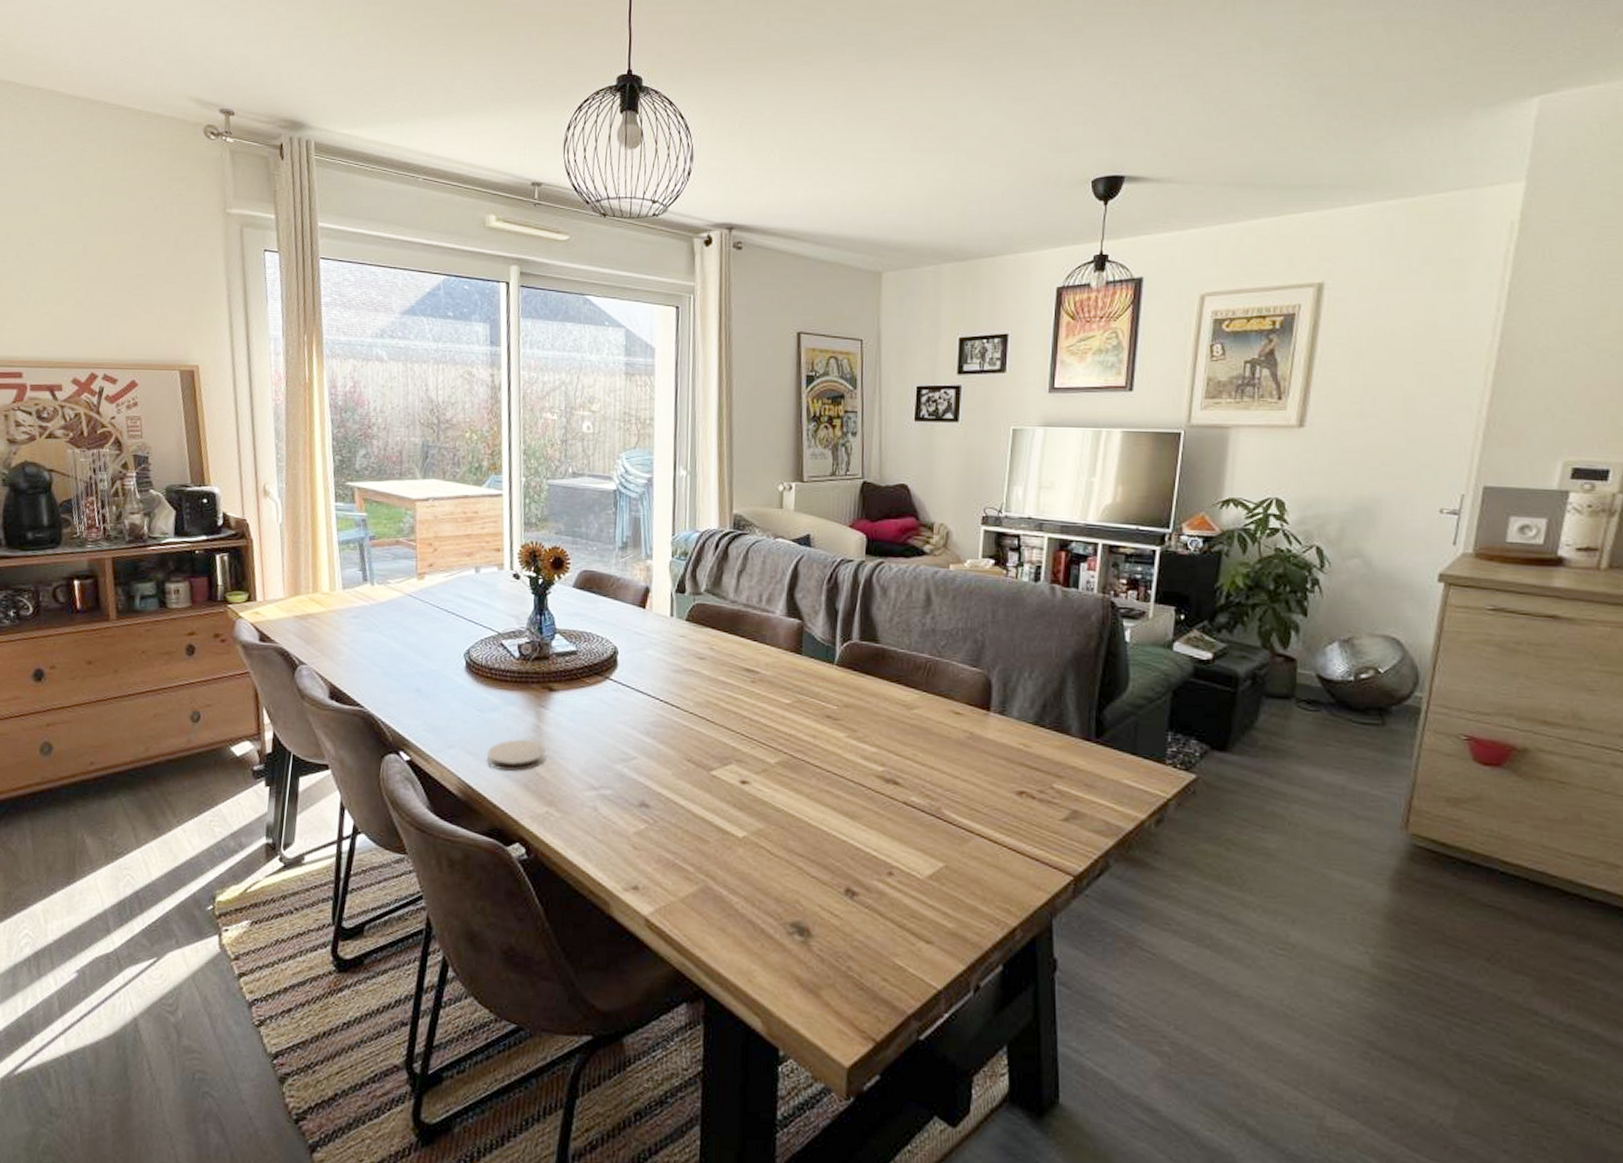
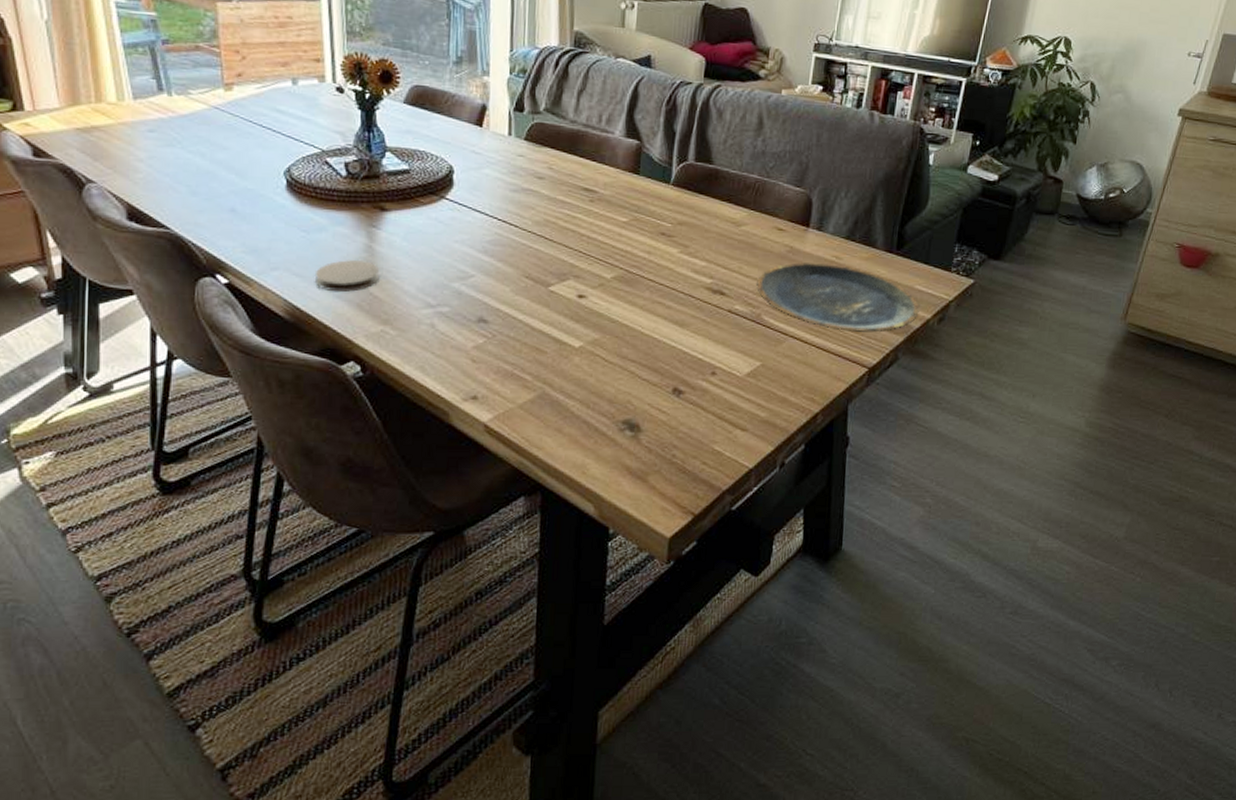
plate: none [934,750,1130,834] -> present [757,262,919,332]

